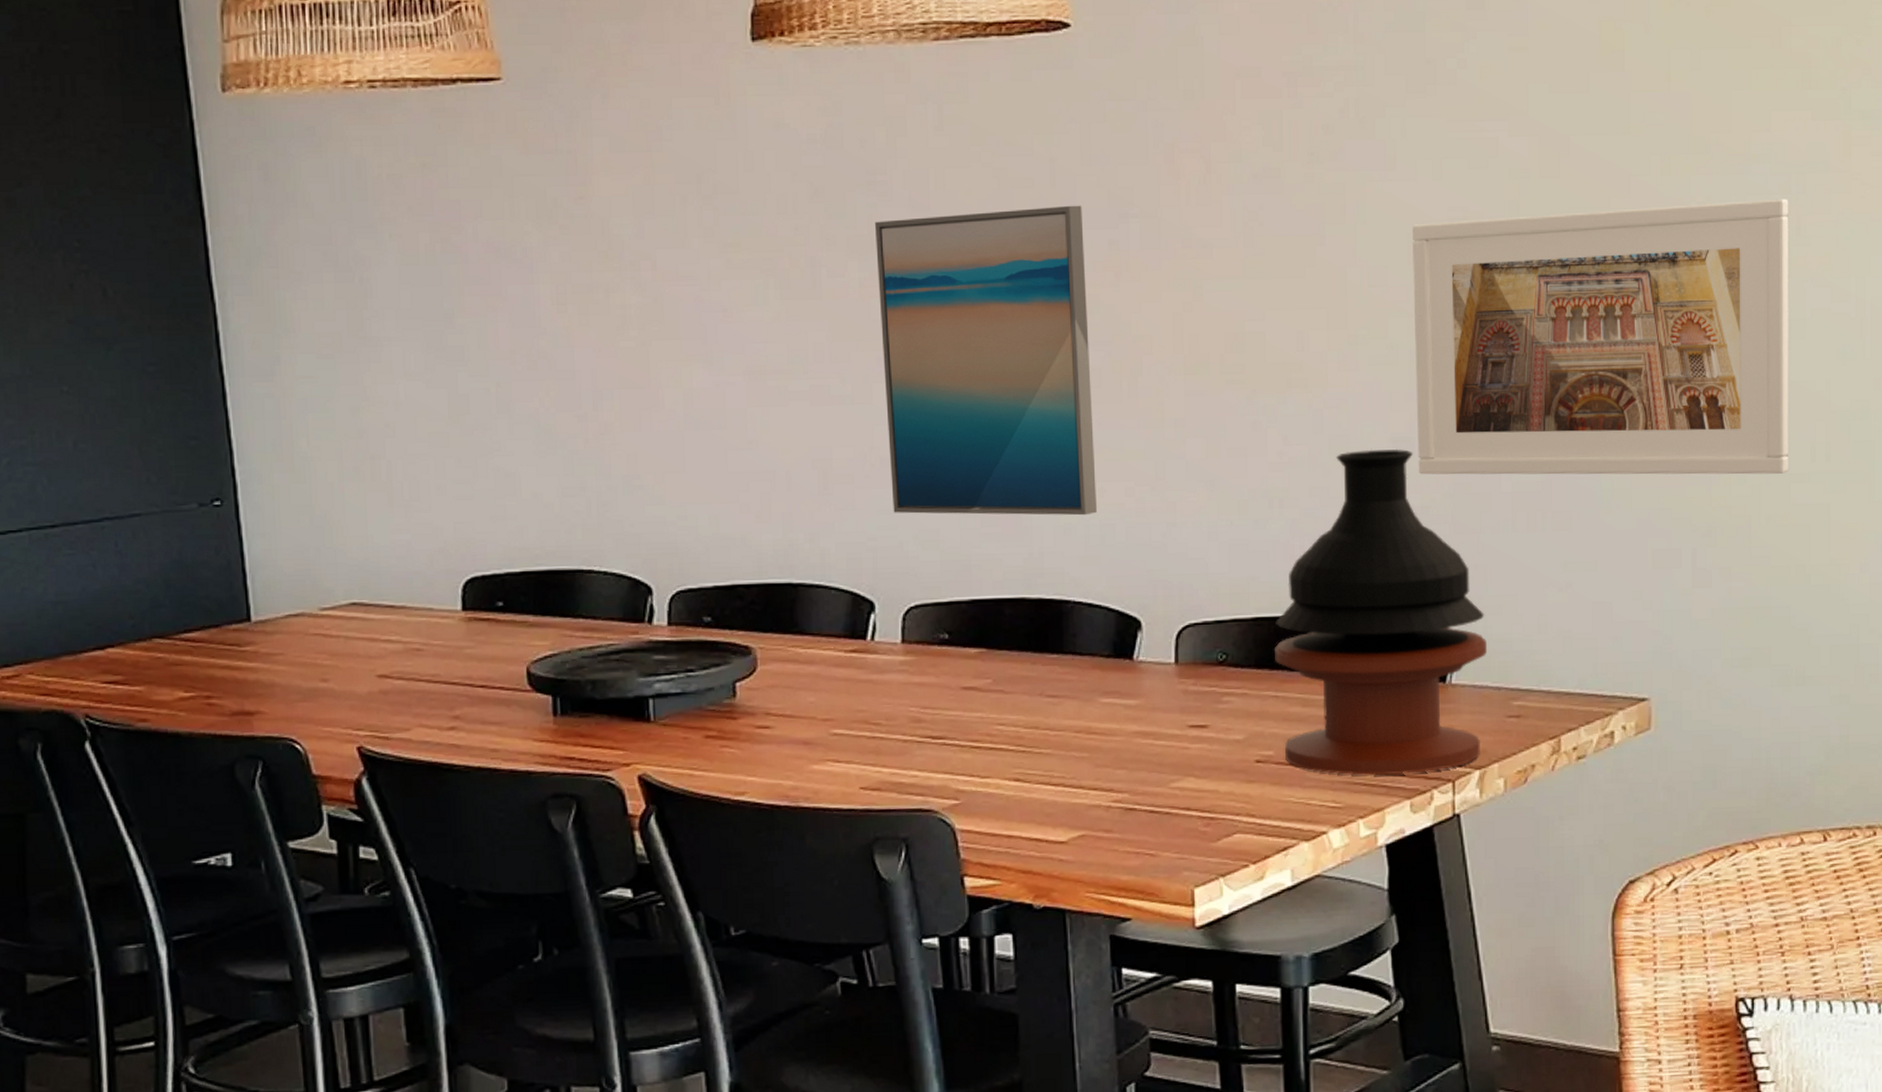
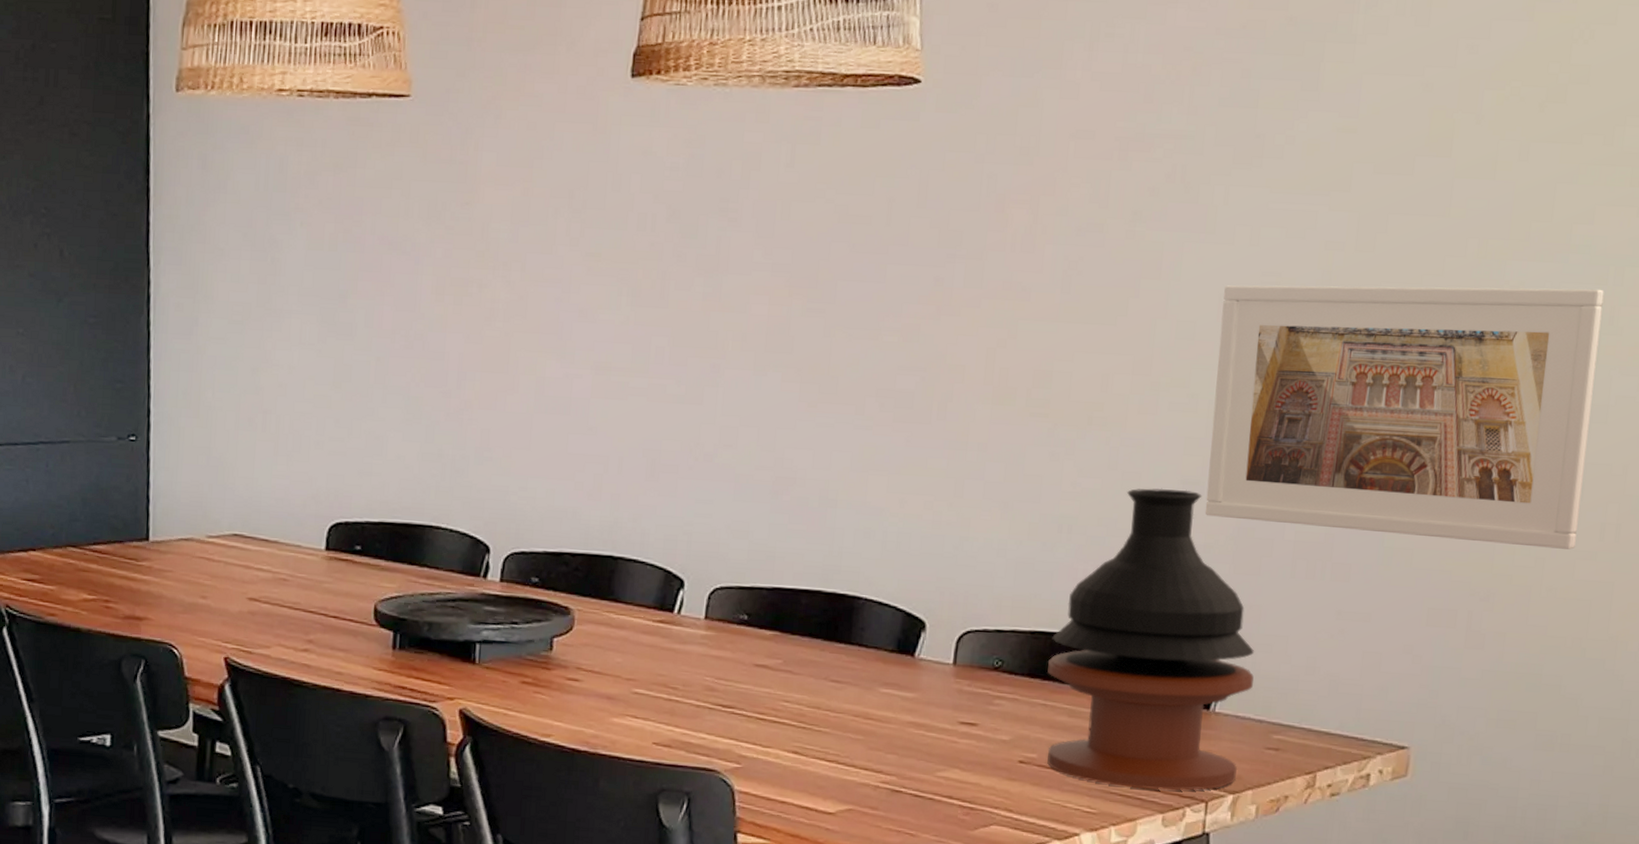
wall art: present [875,205,1097,516] -> none [710,242,913,523]

